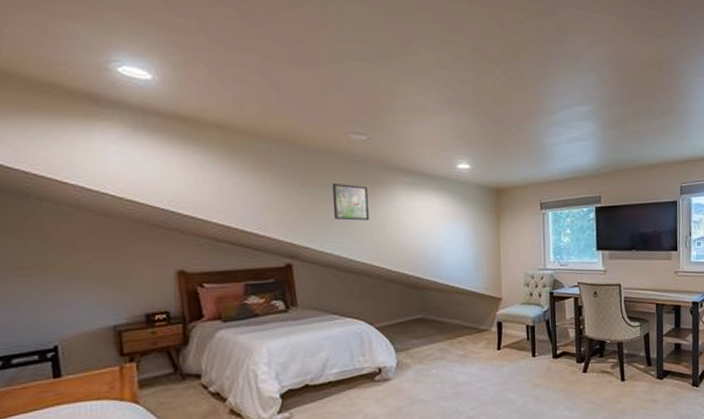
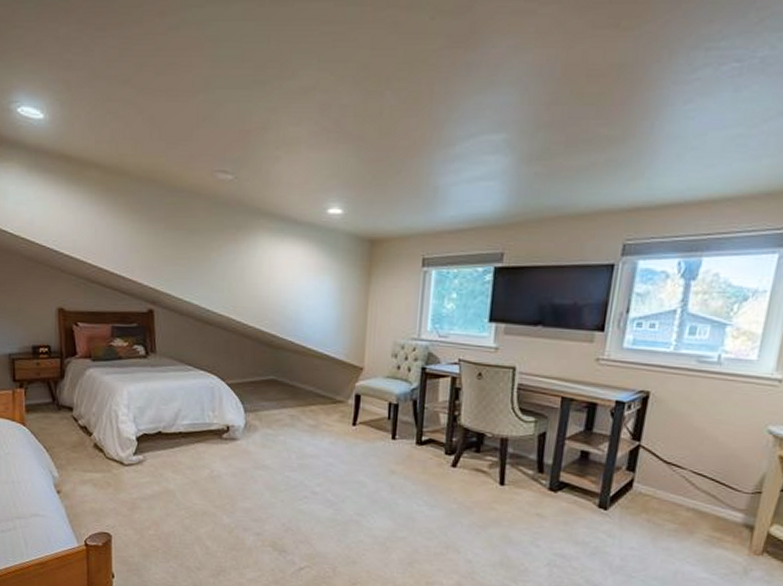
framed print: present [332,182,370,221] -> none [195,226,231,269]

